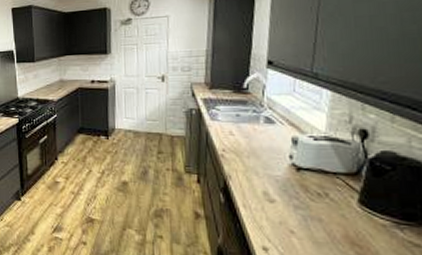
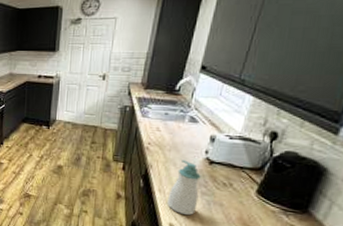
soap bottle: none [255,167,292,236] -> present [167,160,201,216]

